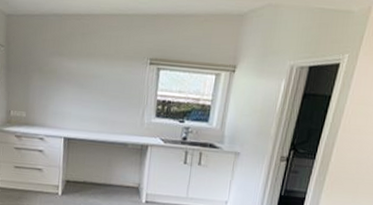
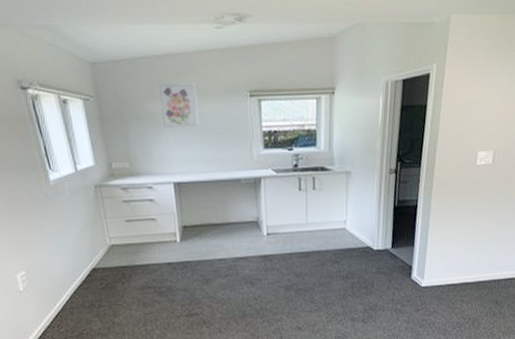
wall art: none [62,41,100,87] -> present [158,83,200,128]

